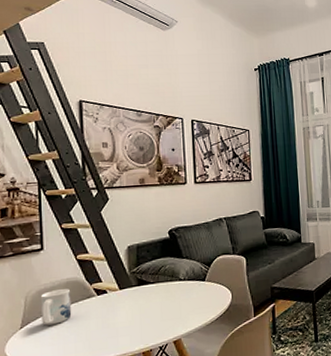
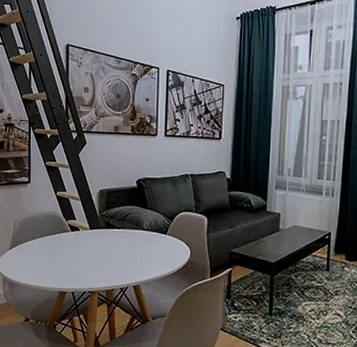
mug: present [40,288,72,326] -> none [26,220,50,251]

